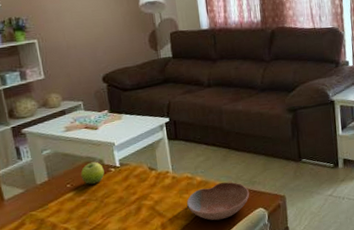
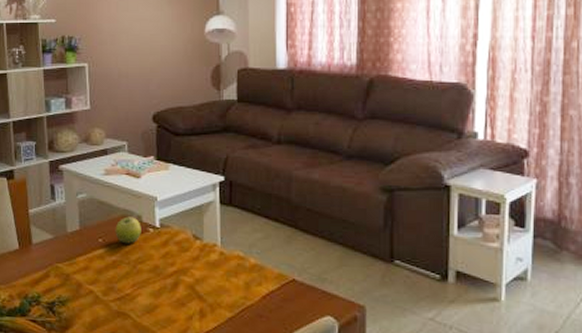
bowl: present [187,182,250,221] -> none [234,272,317,321]

